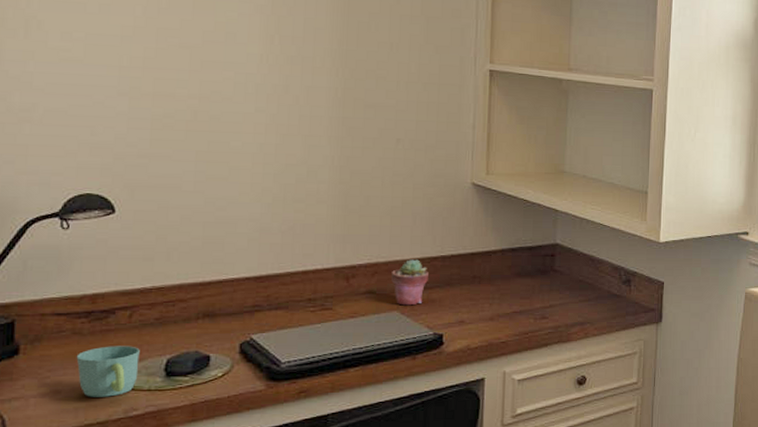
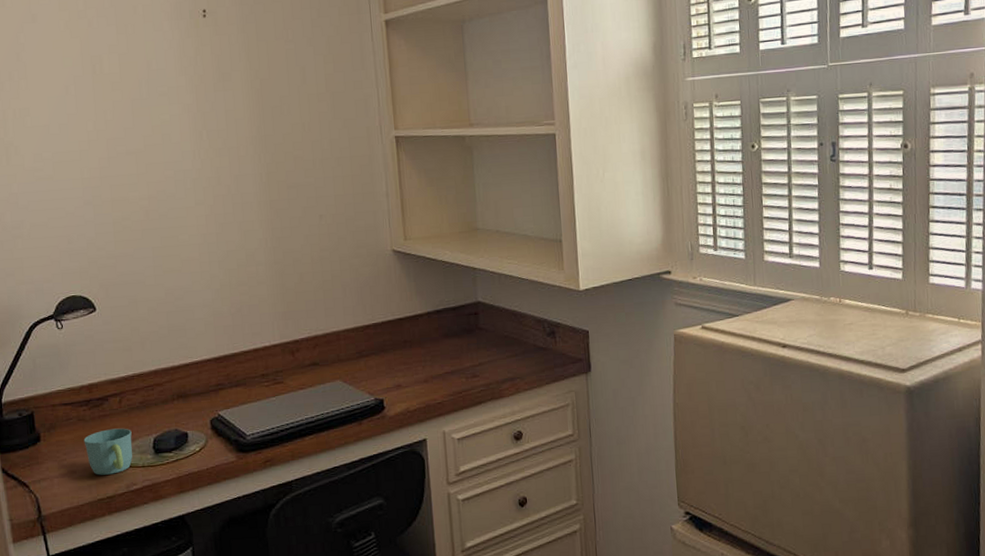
potted succulent: present [391,259,428,306] -> none [330,329,364,374]

